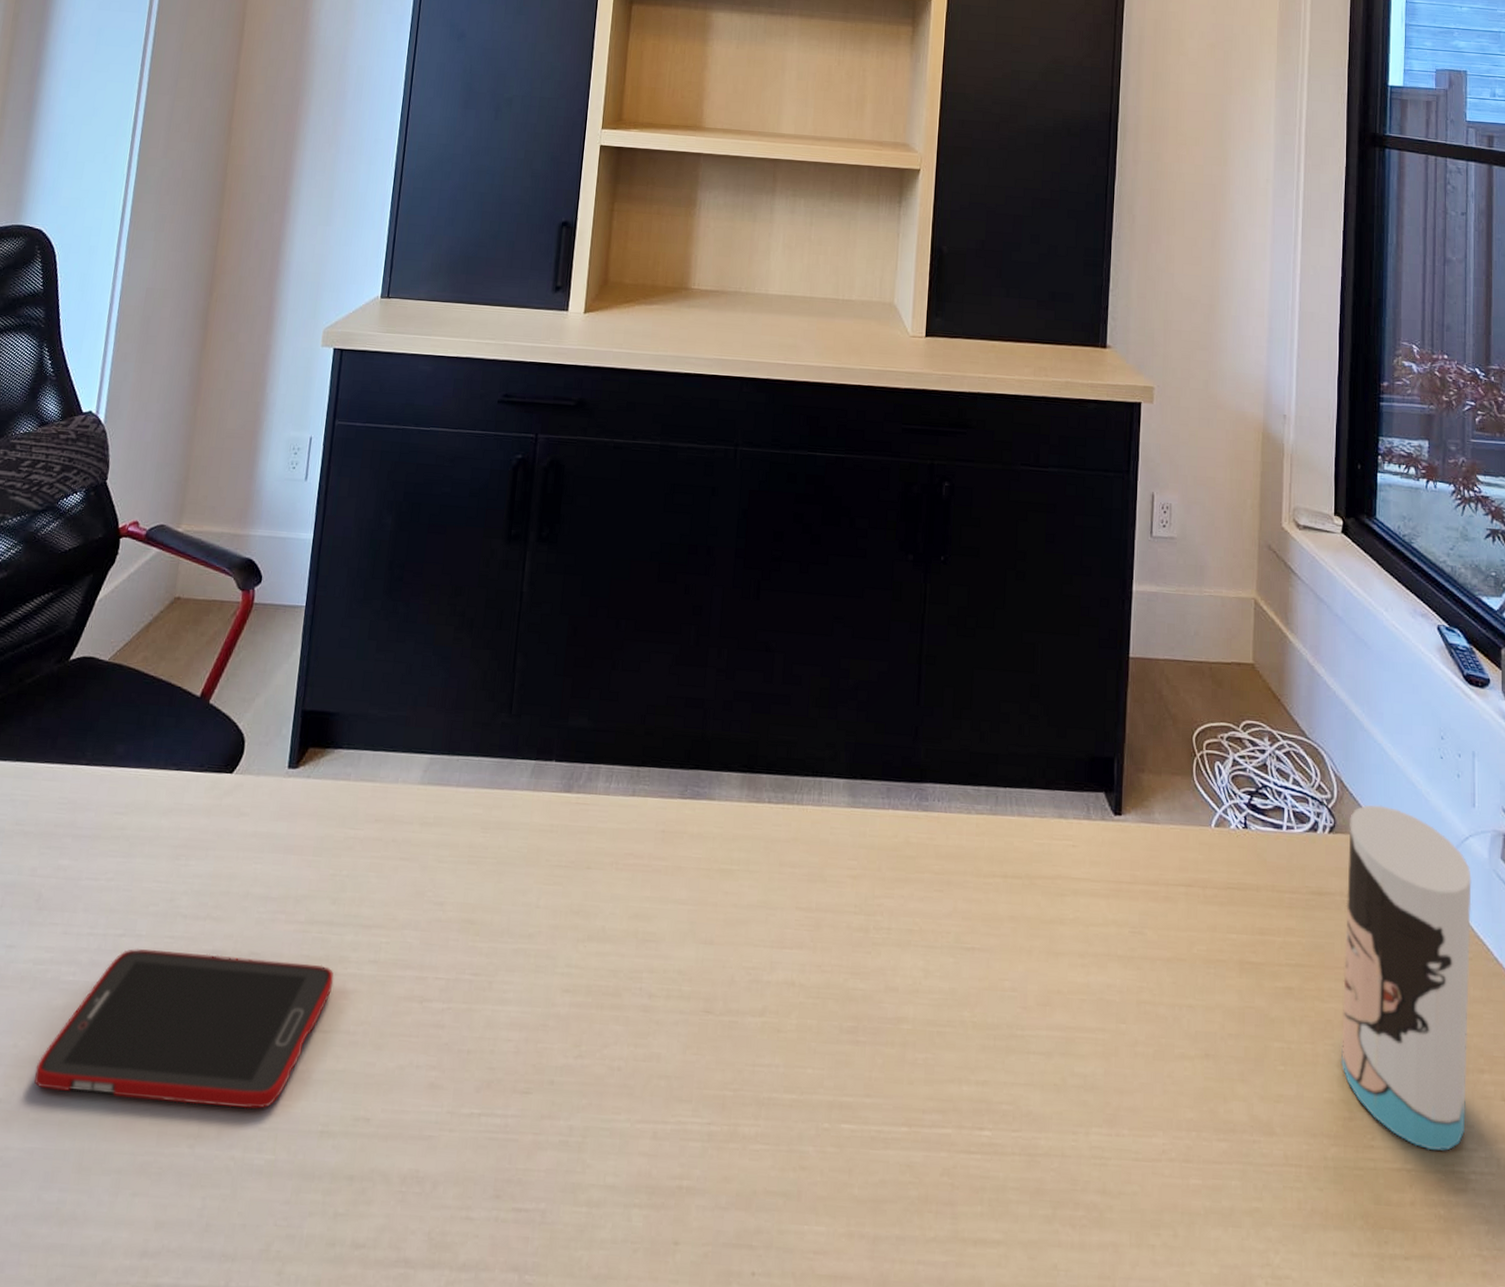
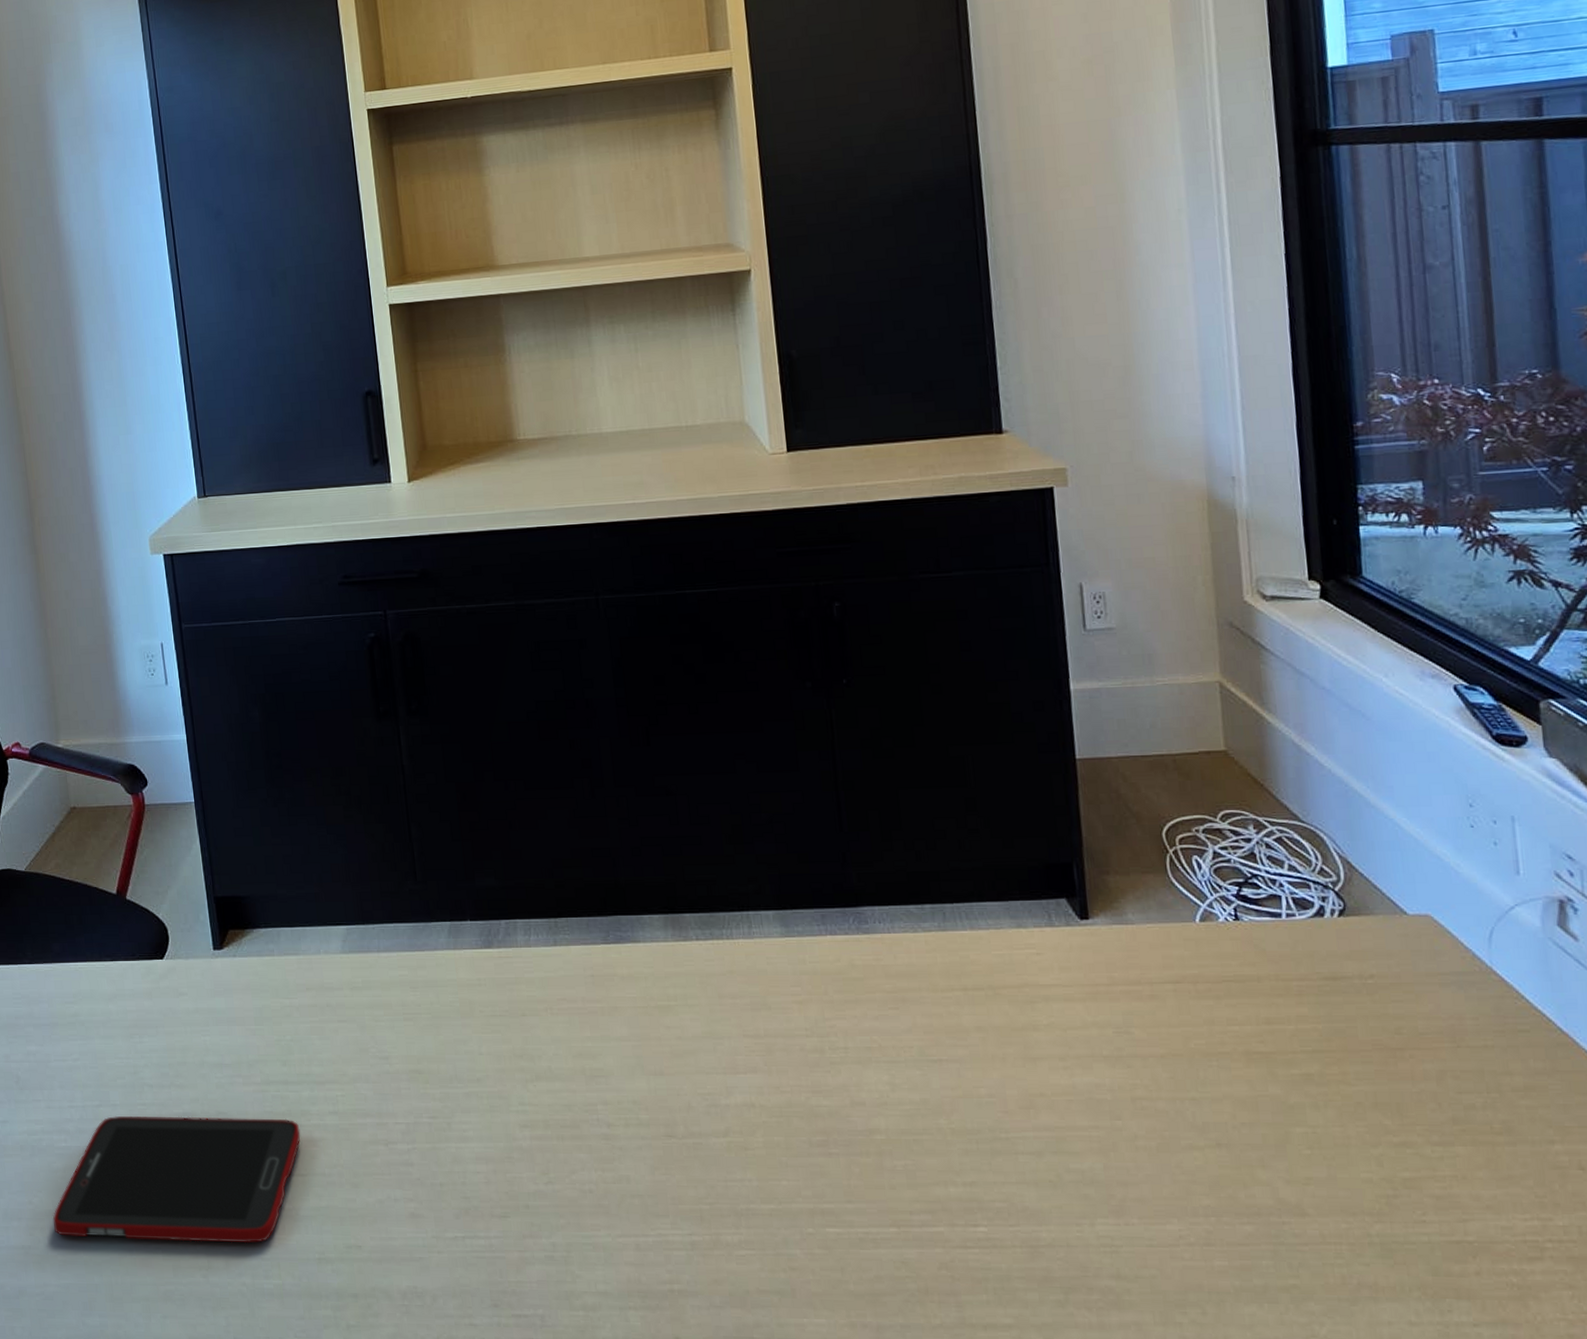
cup: present [1340,804,1472,1151] -> none [1362,883,1537,1223]

